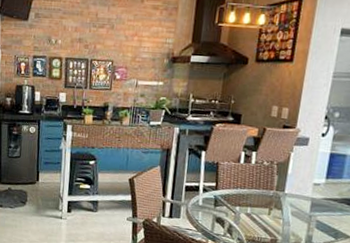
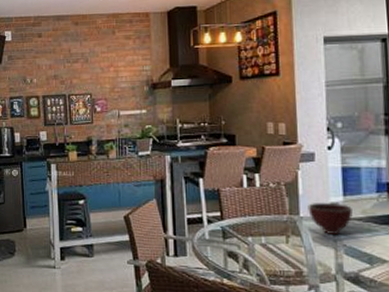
bowl: none [292,182,331,211] -> present [308,202,353,236]

